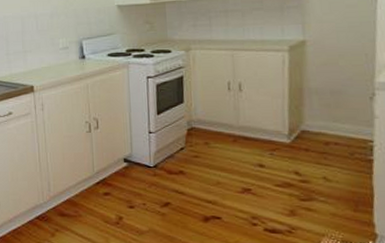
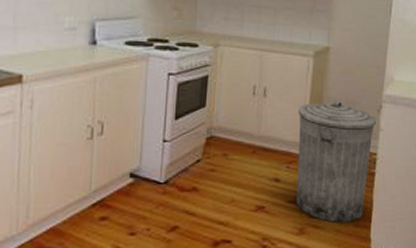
trash can: none [277,91,370,207] -> present [295,101,377,222]

